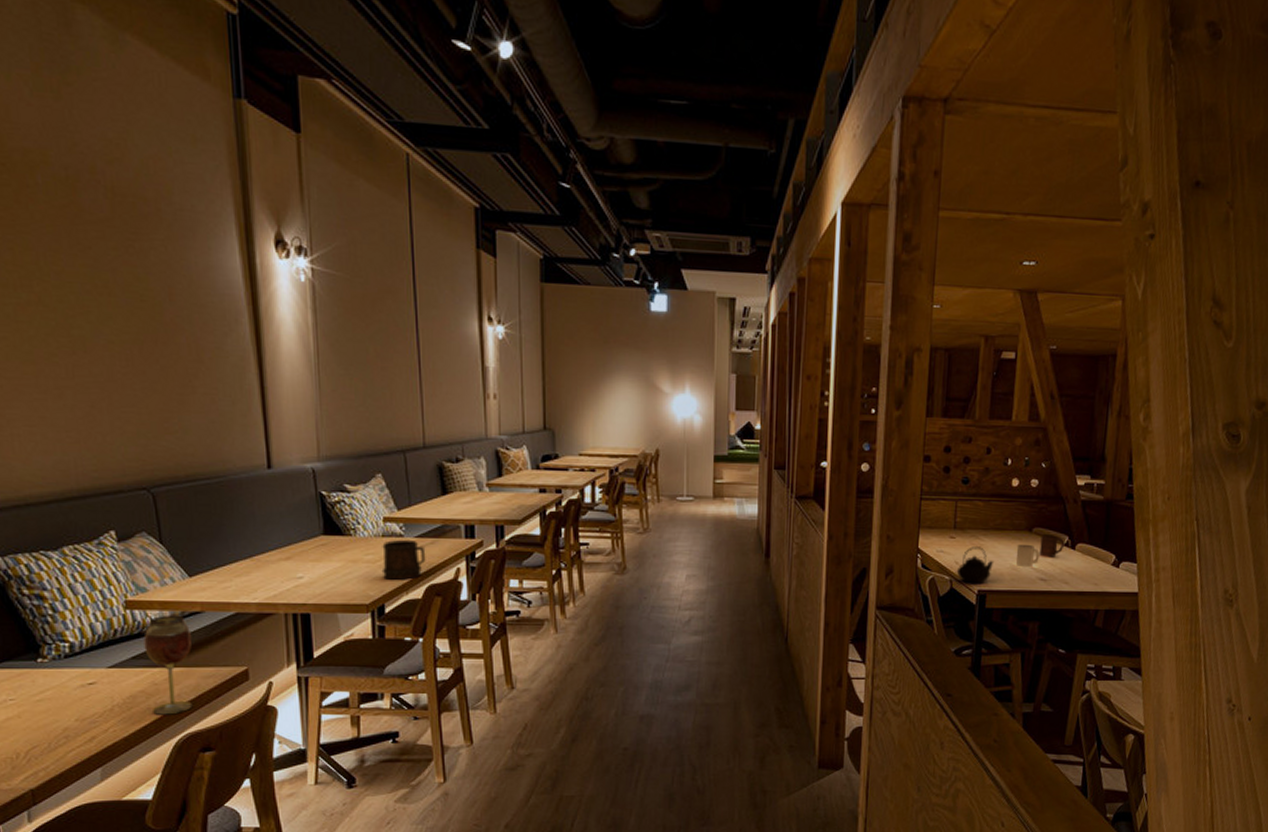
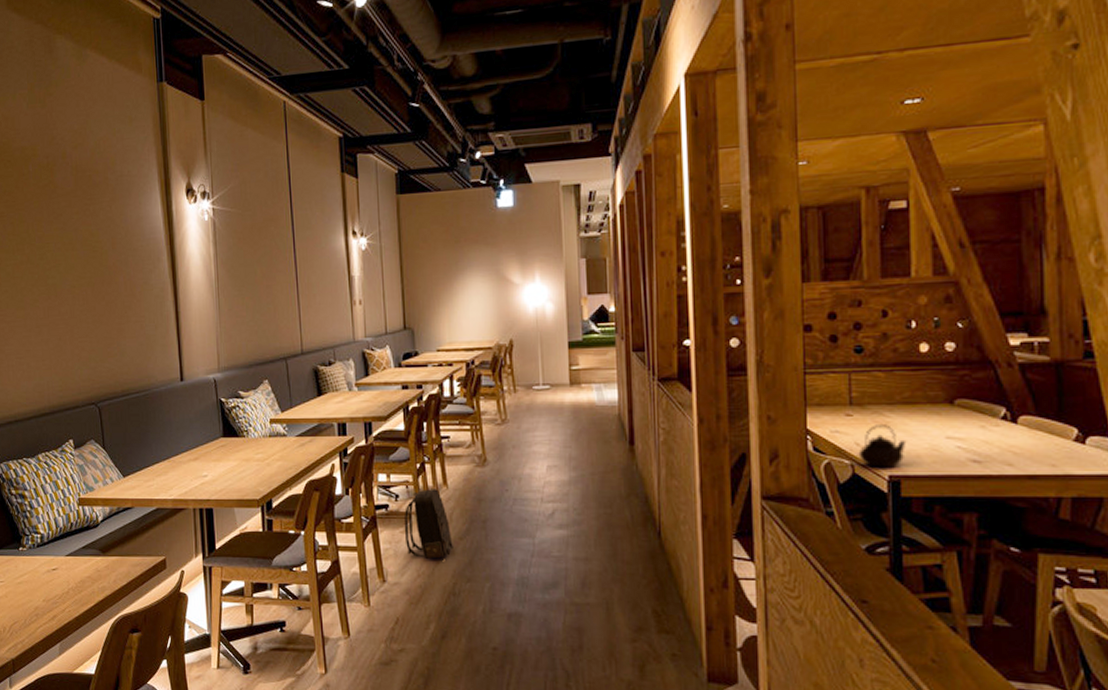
wineglass: present [143,615,193,715] -> none [91,510,125,598]
beer mug: present [381,539,426,580] -> none [269,438,306,476]
backpack: none [536,595,588,665] -> present [404,489,453,559]
cup: present [1015,544,1040,568] -> none [935,419,967,447]
cup: present [1039,534,1065,557] -> none [967,406,1002,434]

